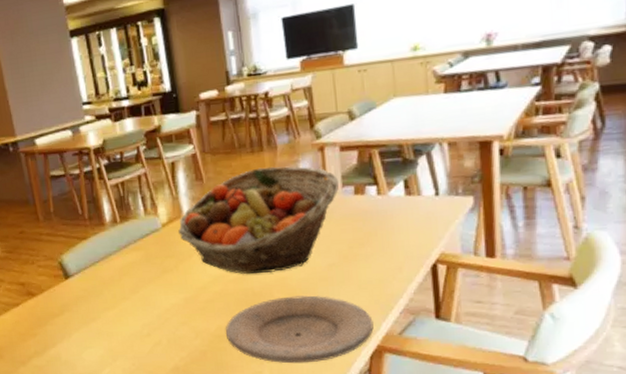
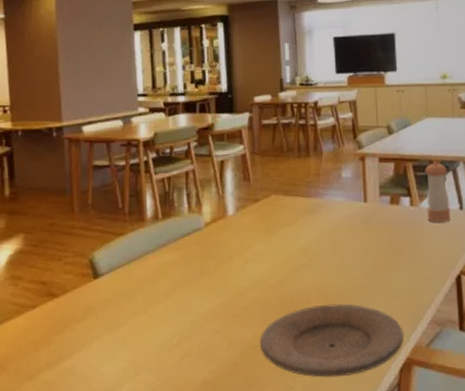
fruit basket: present [178,166,339,275] -> none [221,172,377,280]
pepper shaker: none [393,146,425,211] -> present [425,162,451,222]

